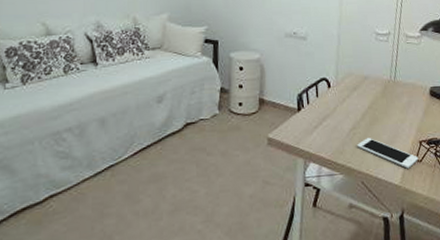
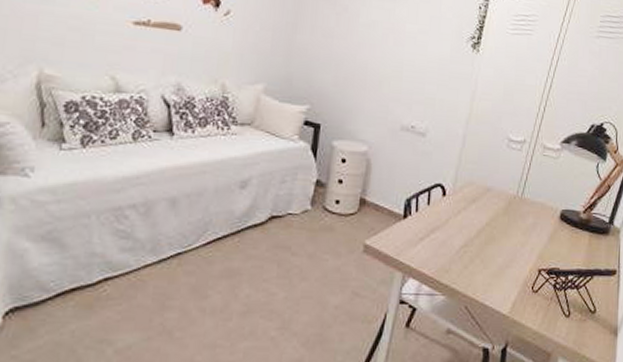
cell phone: present [357,138,419,169] -> none [466,258,535,298]

